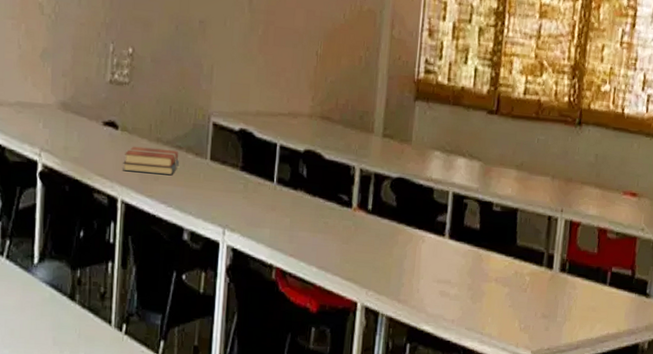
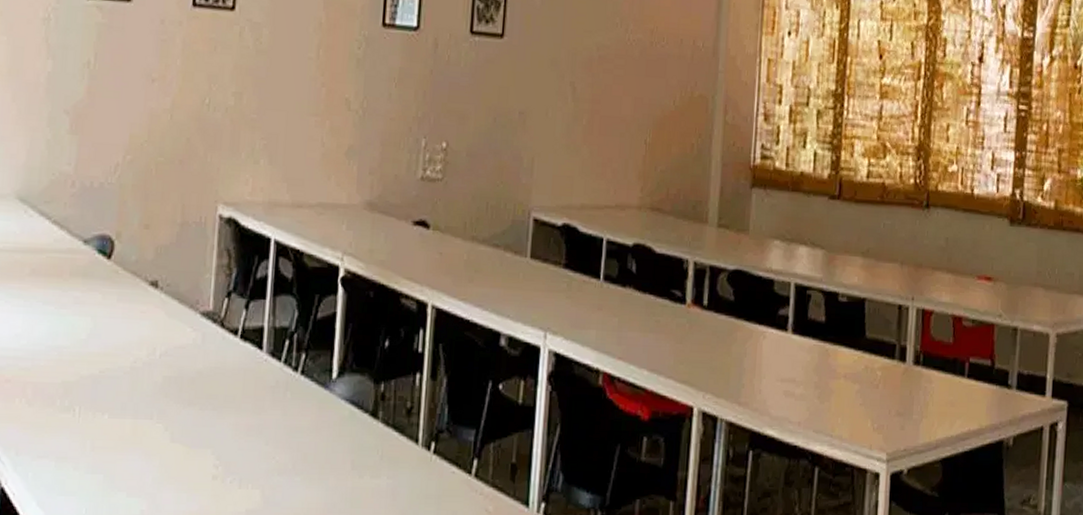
books: present [123,146,179,176] -> none [434,246,496,276]

